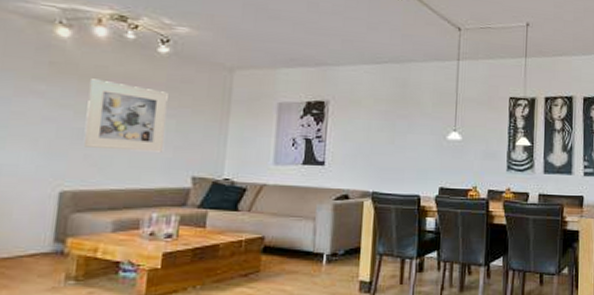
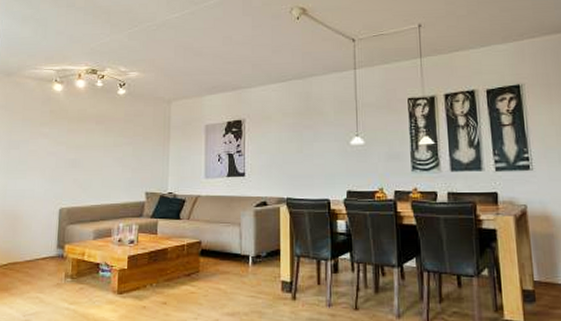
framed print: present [83,78,168,152] -> none [73,120,126,174]

